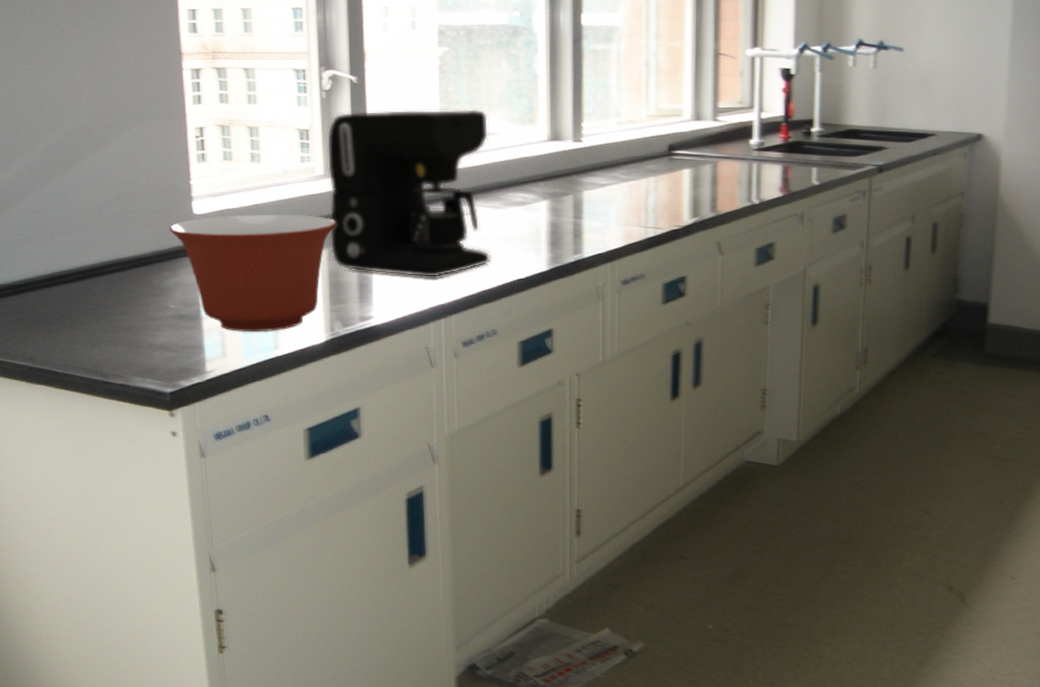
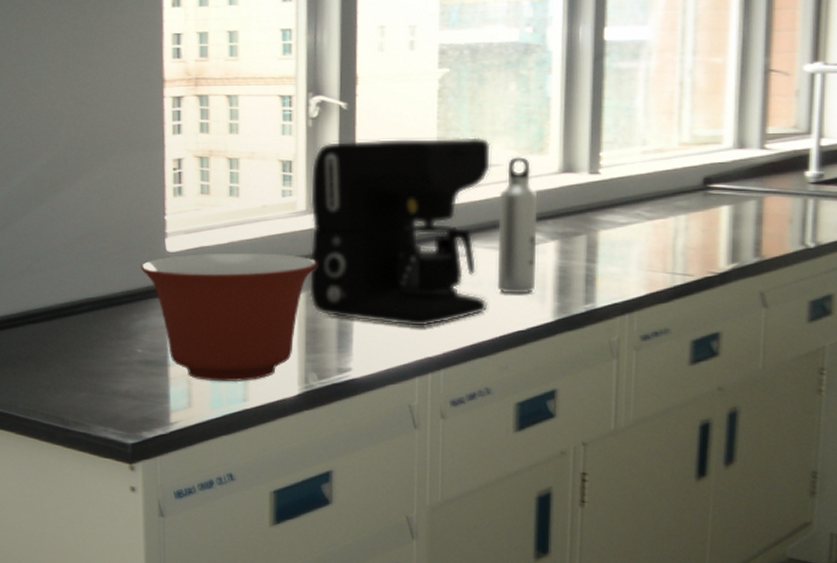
water bottle: none [496,127,531,247] -> present [497,157,538,294]

